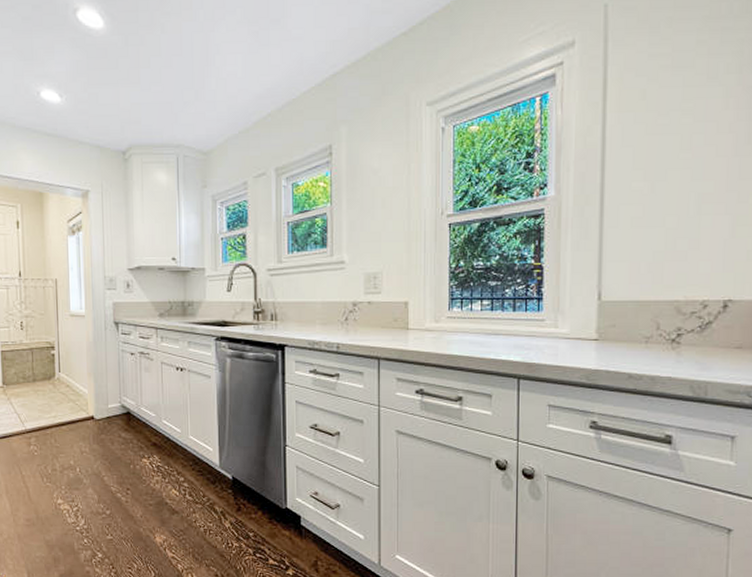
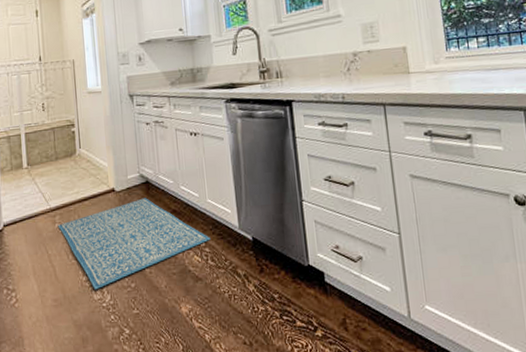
rug: none [33,428,190,514] -> present [58,198,210,290]

